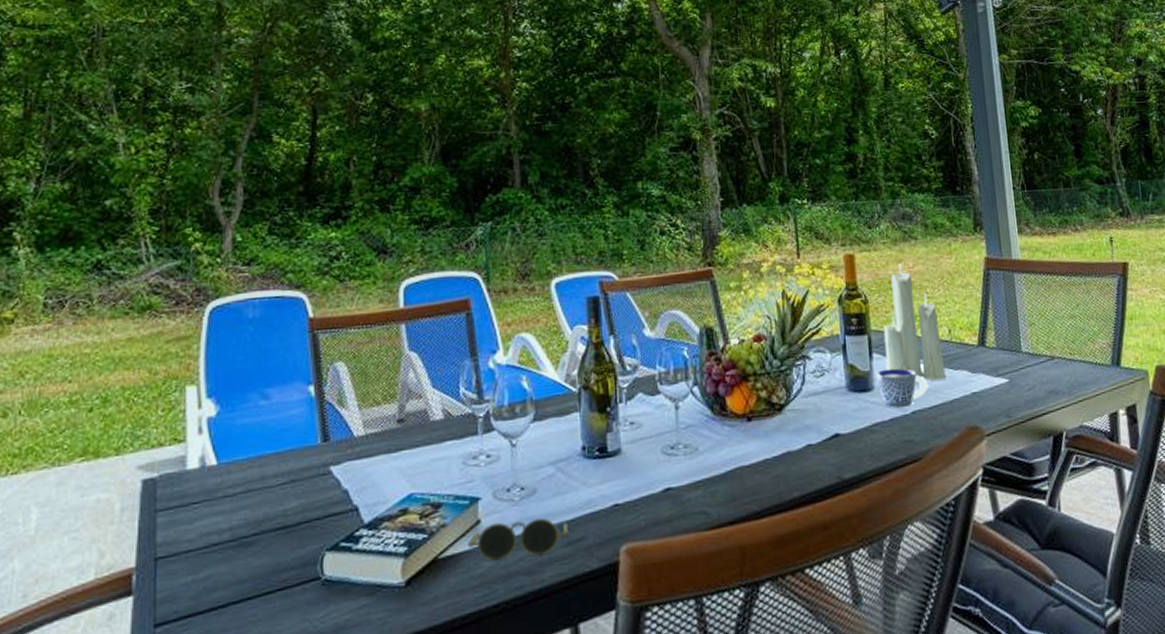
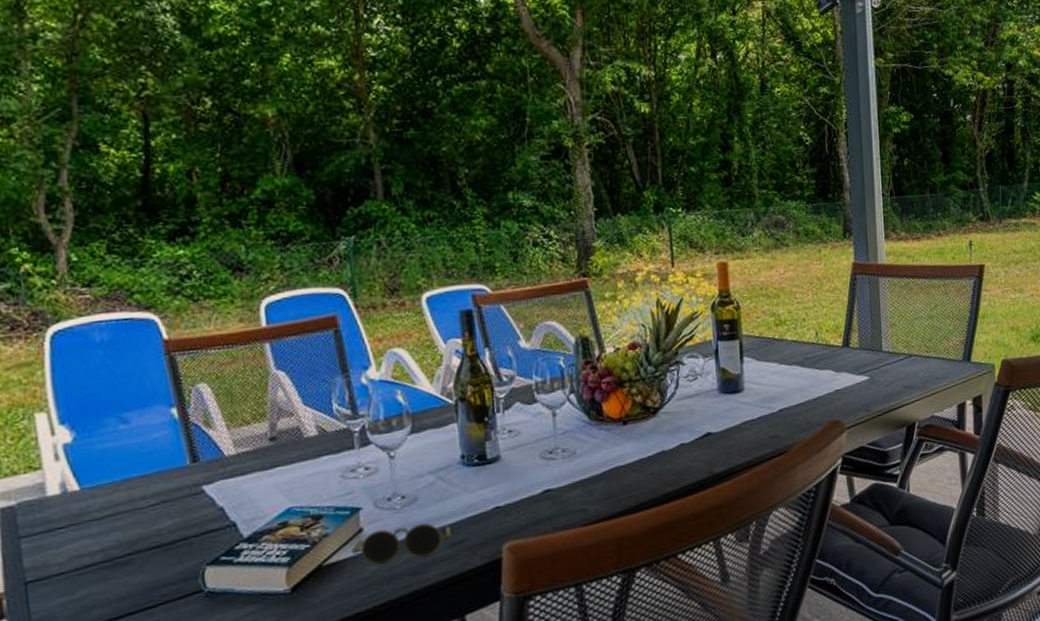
cup: present [876,368,928,408] -> none [747,370,795,407]
candle: present [883,263,946,381] -> none [754,270,812,381]

